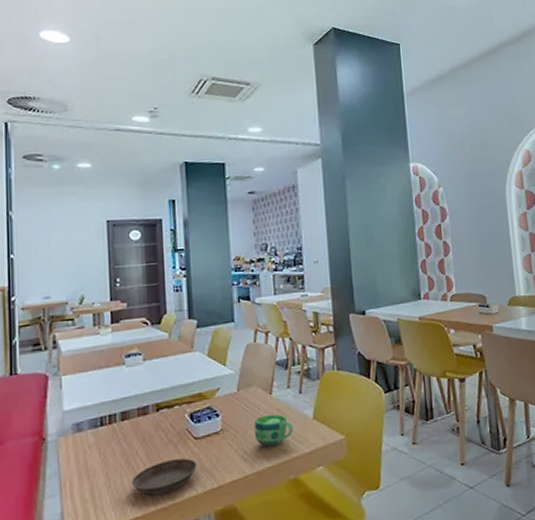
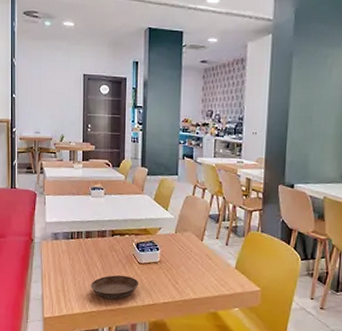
cup: present [253,414,293,447] -> none [185,257,217,283]

